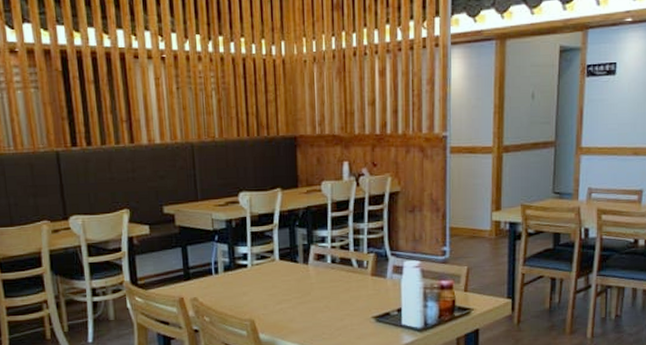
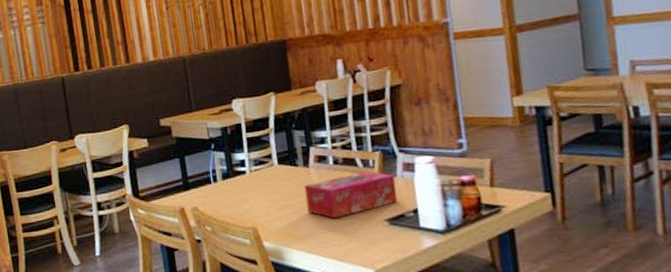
tissue box: none [302,271,385,314] -> present [304,171,397,219]

